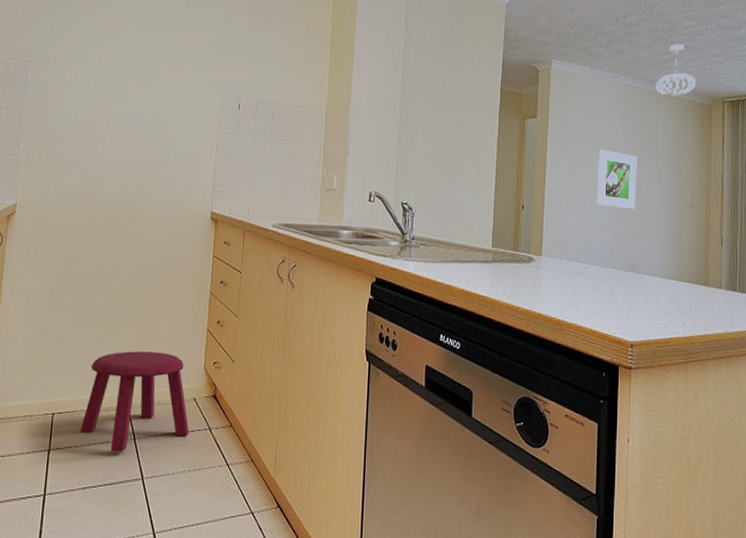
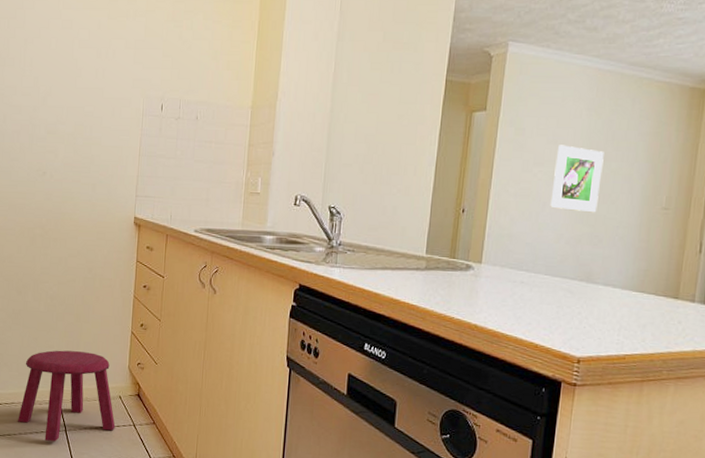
pendant light: present [655,44,696,98] -> none [634,16,688,81]

